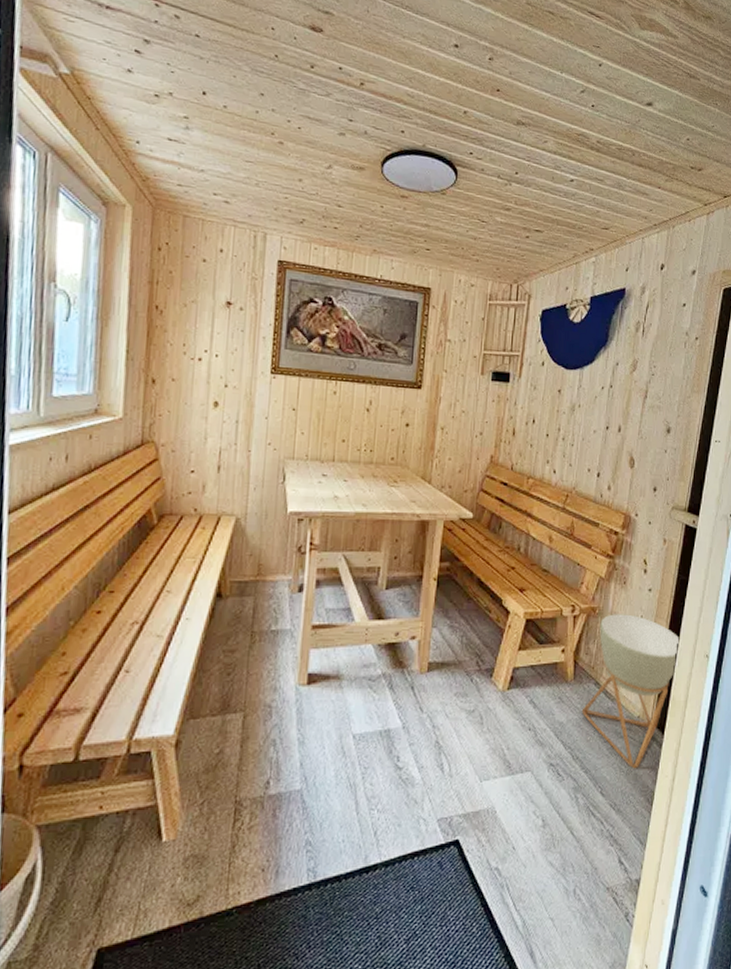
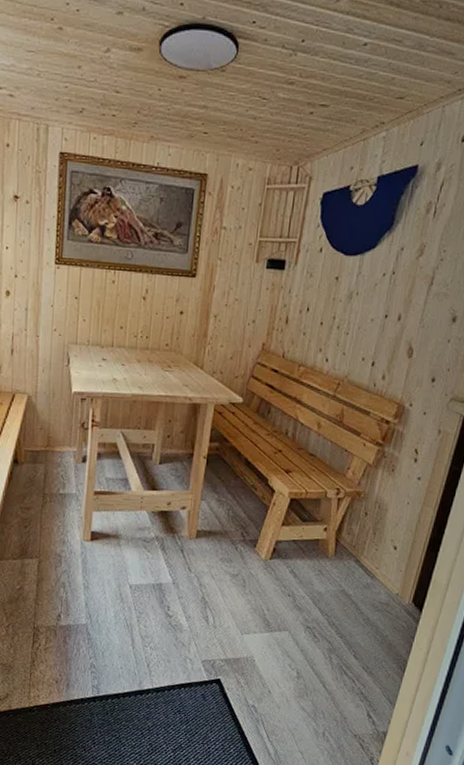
planter: present [581,614,681,769] -> none [340,499,448,640]

